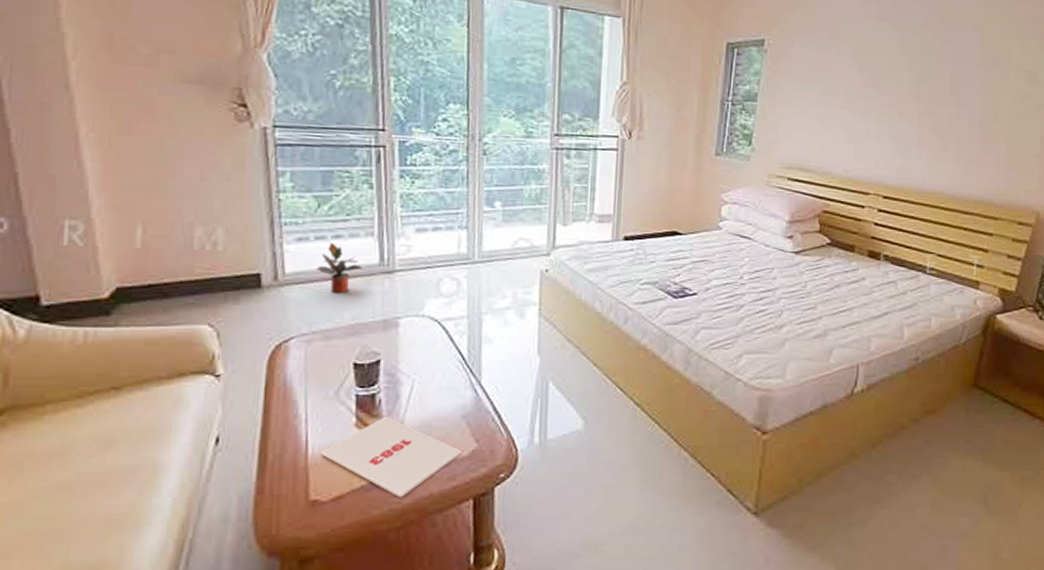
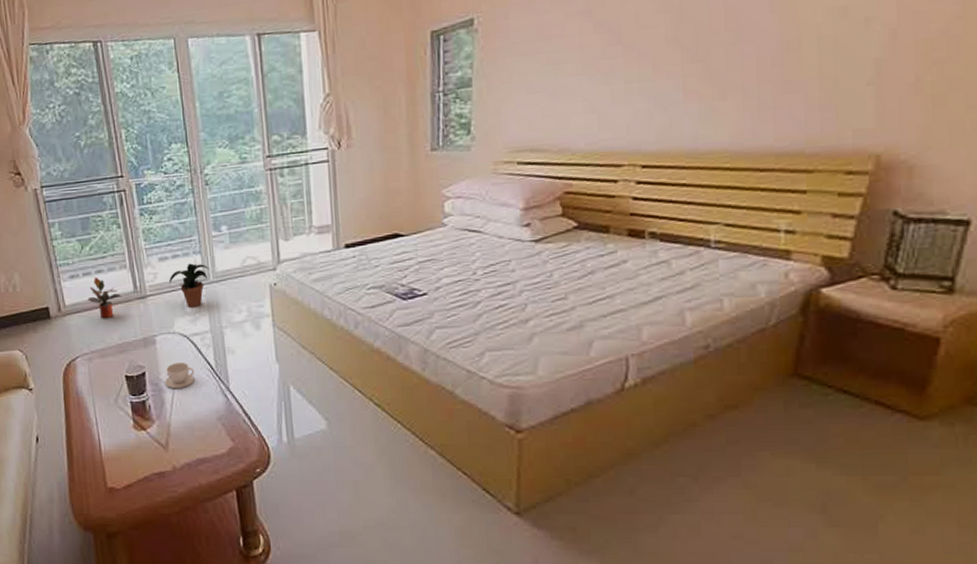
magazine: present [320,416,463,498] -> none [110,419,222,488]
teacup: none [403,351,441,381] -> present [164,362,194,389]
potted plant: none [424,238,475,288] -> present [168,263,209,307]

